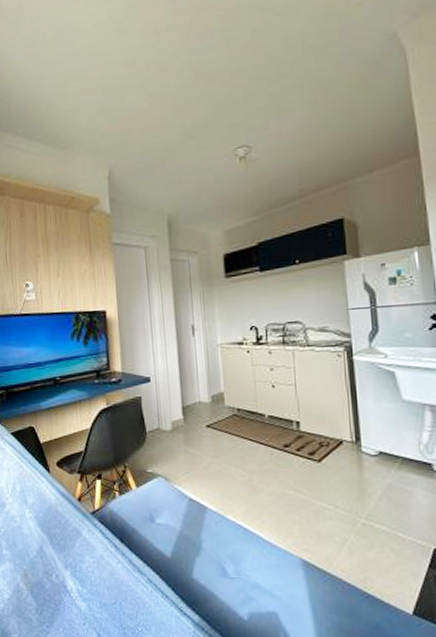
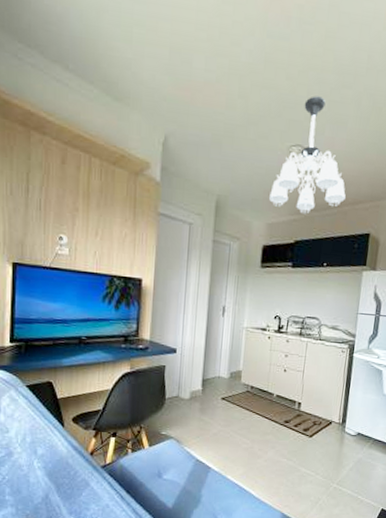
chandelier: none [222,93,306,214] -> present [269,96,346,214]

